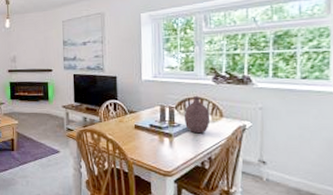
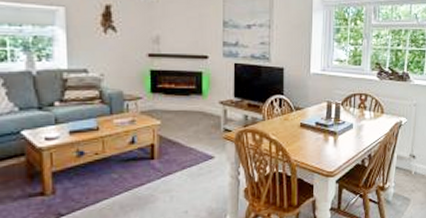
bottle: present [183,96,210,134] -> none [348,92,373,131]

